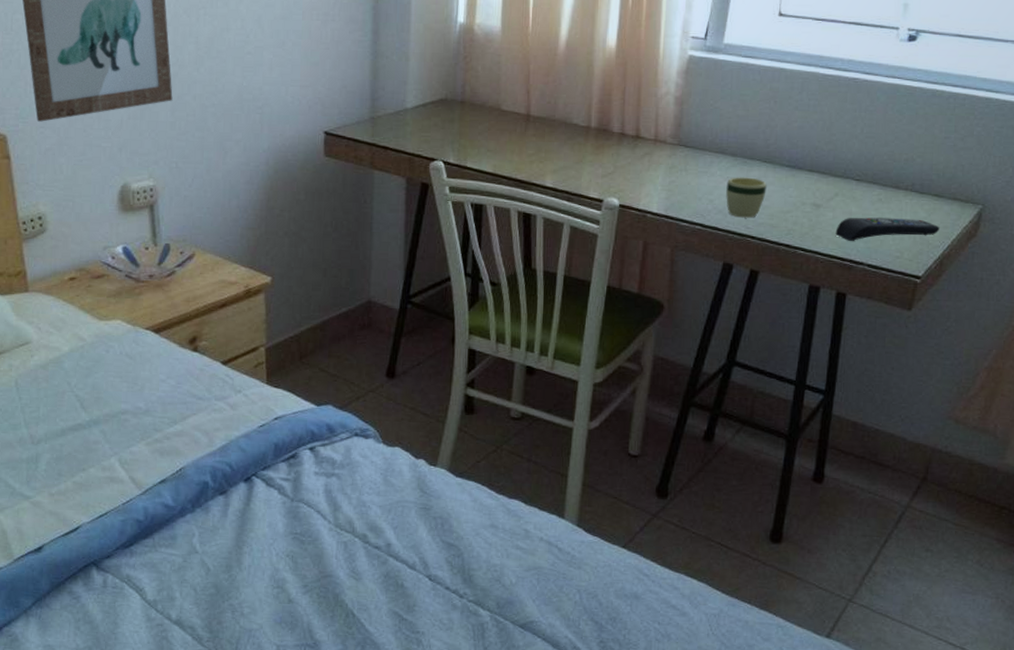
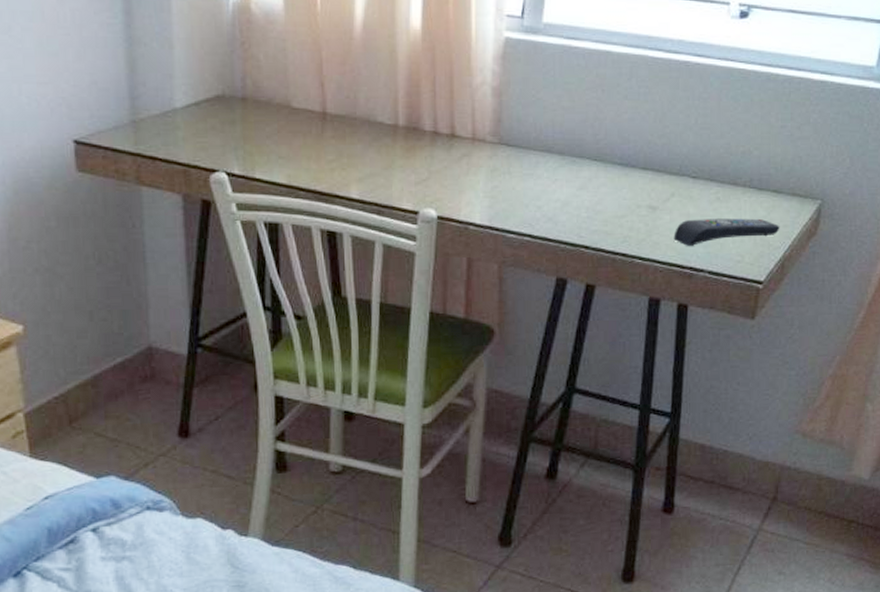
mug: present [726,177,767,218] -> none [555,179,598,226]

